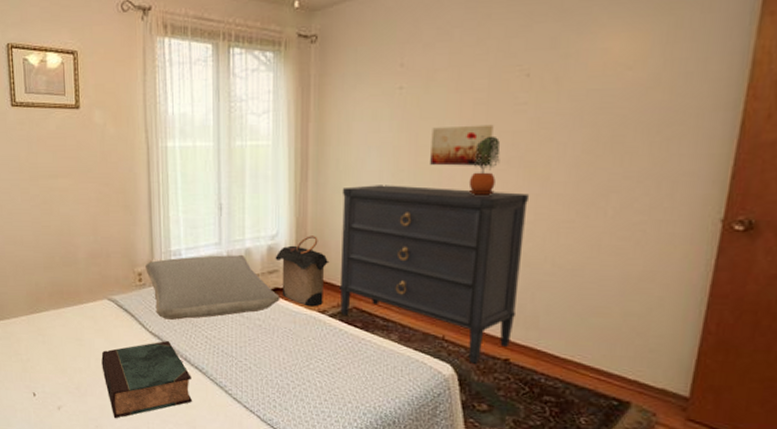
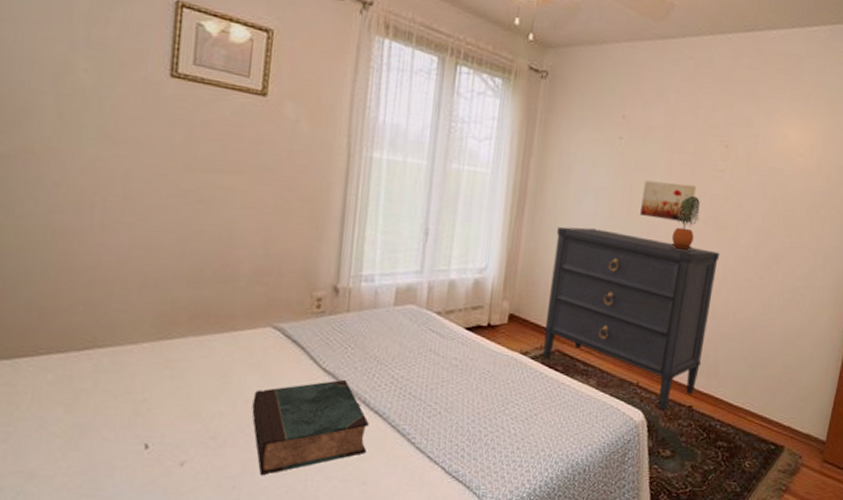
pillow: present [145,254,280,320] -> none [327,284,482,356]
laundry hamper: present [275,236,330,307] -> none [481,272,537,348]

